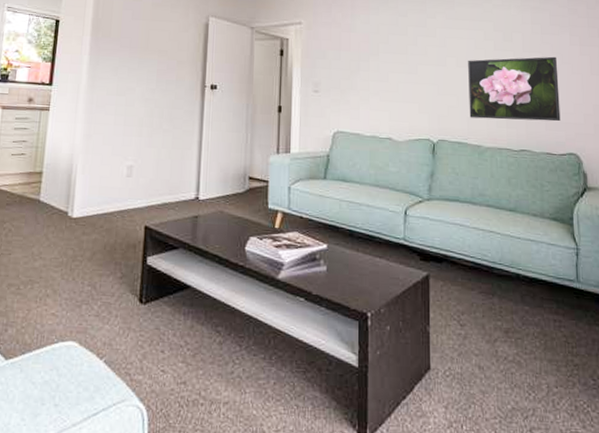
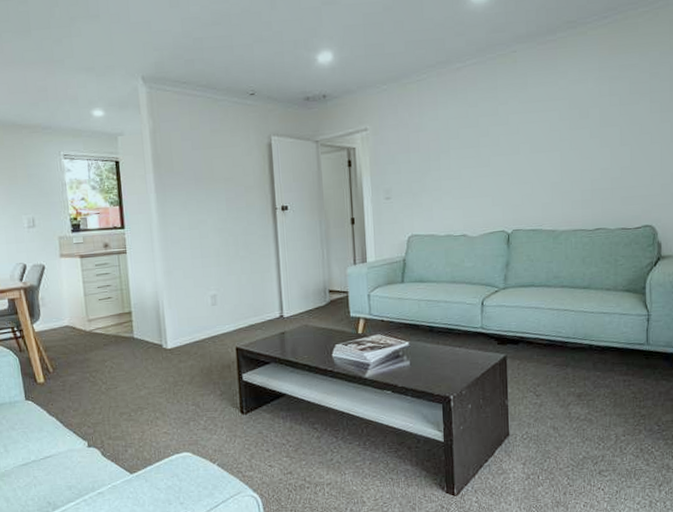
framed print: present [468,56,561,122] -> none [542,128,637,204]

